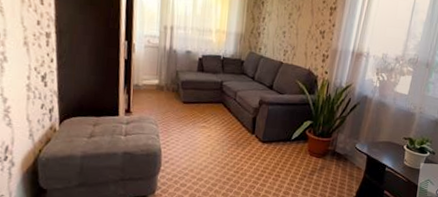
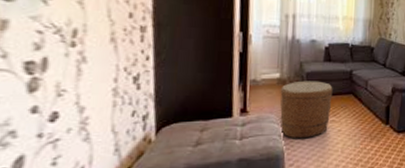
basket: none [158,88,205,140] -> present [280,81,333,139]

